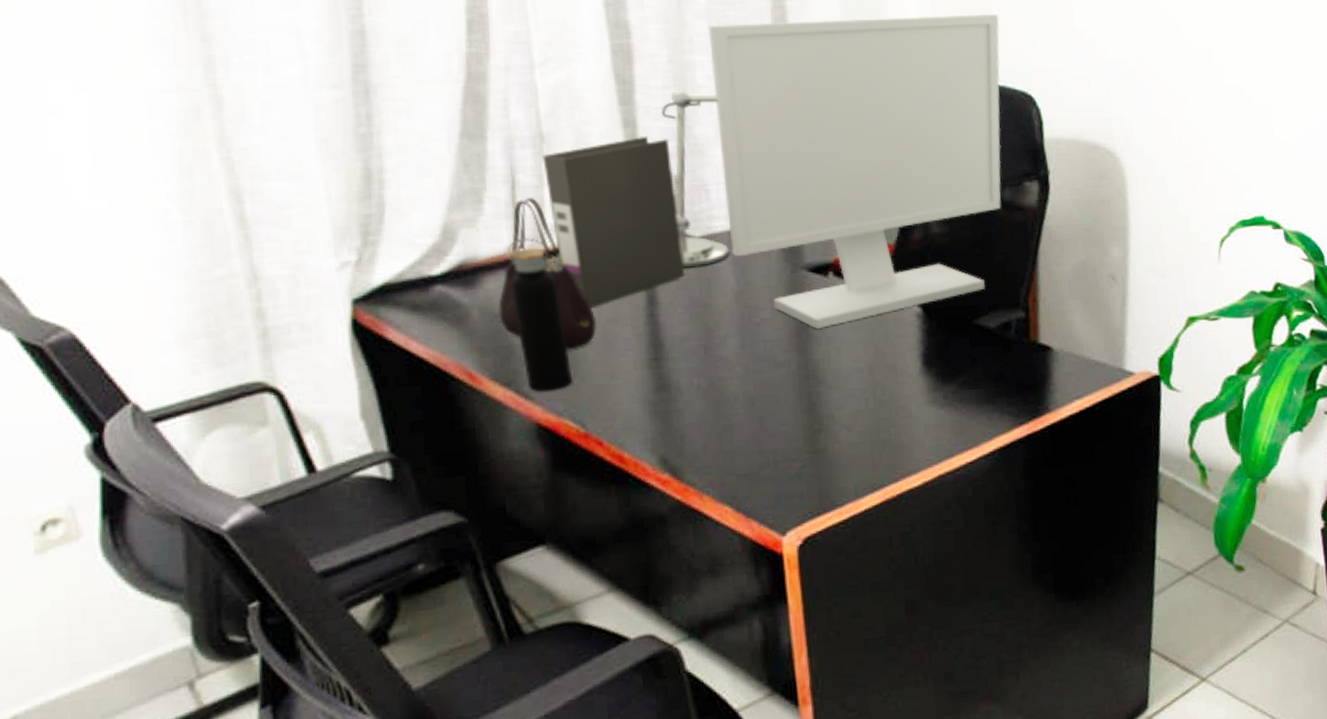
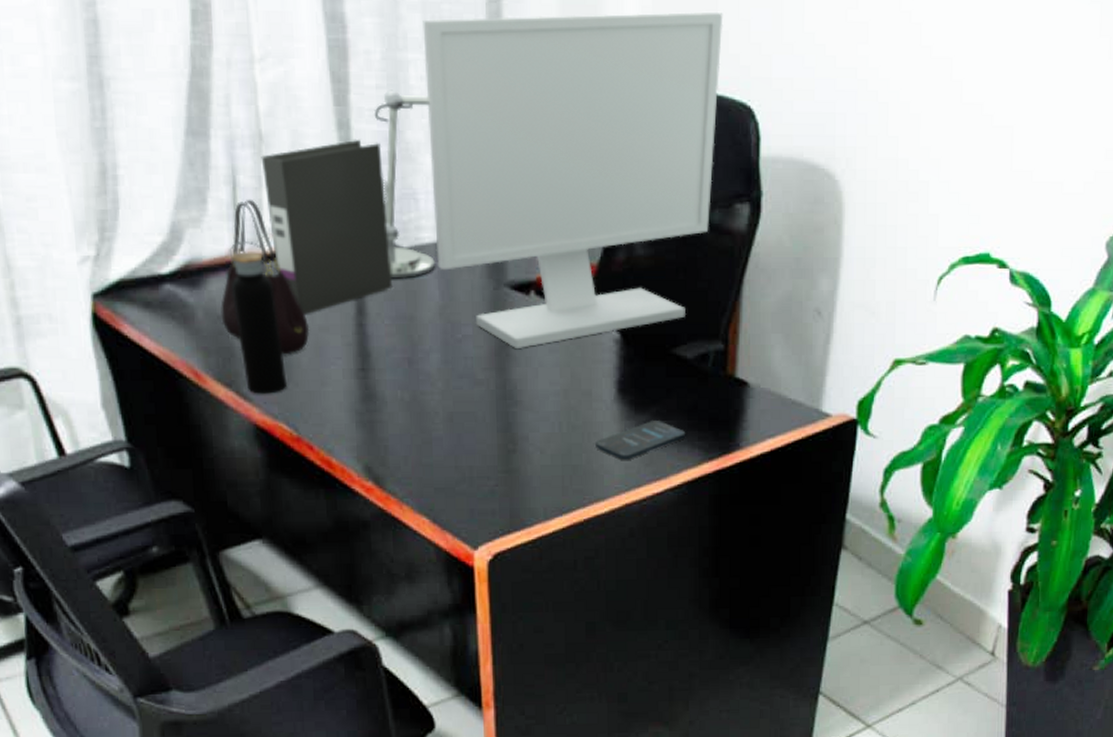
smartphone: none [904,390,995,431] -> present [595,421,686,460]

